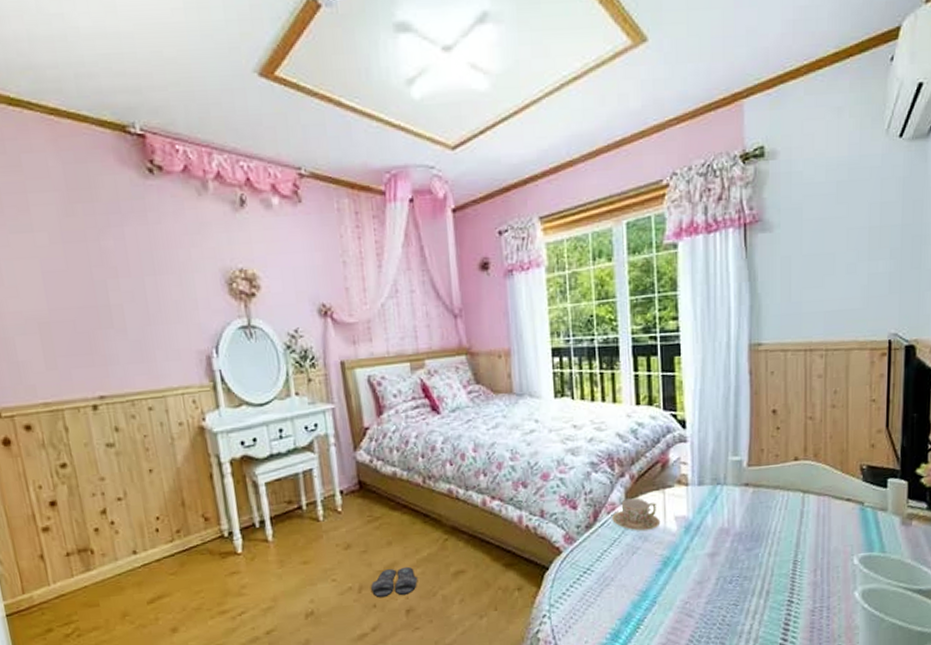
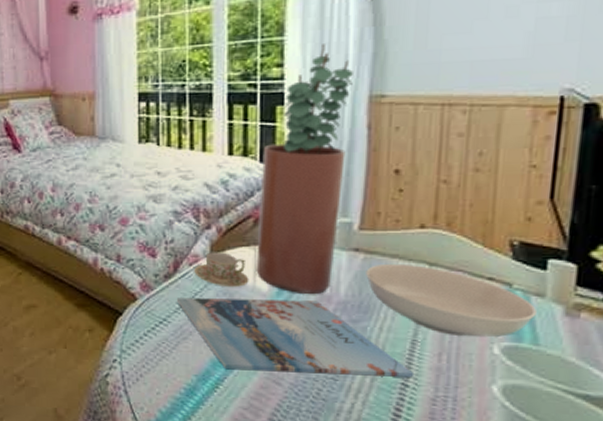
magazine: none [597,535,797,610] -> present [176,298,415,378]
vase: none [665,298,735,530] -> present [256,44,353,294]
bowl: none [755,493,882,552] -> present [366,263,537,338]

